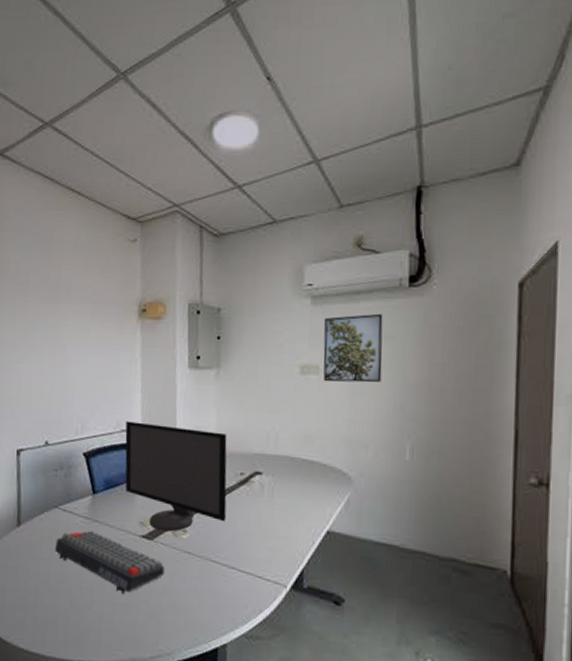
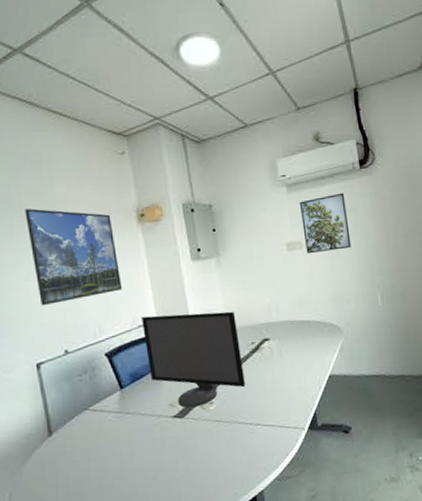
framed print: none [29,289,112,392] -> present [25,208,123,306]
keyboard: present [55,531,165,594] -> none [91,423,200,472]

